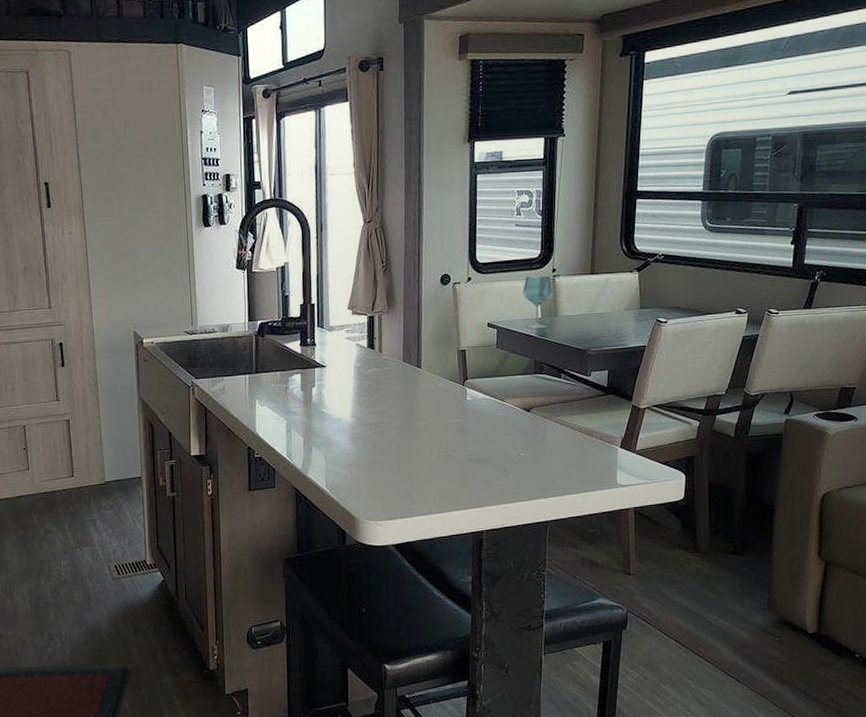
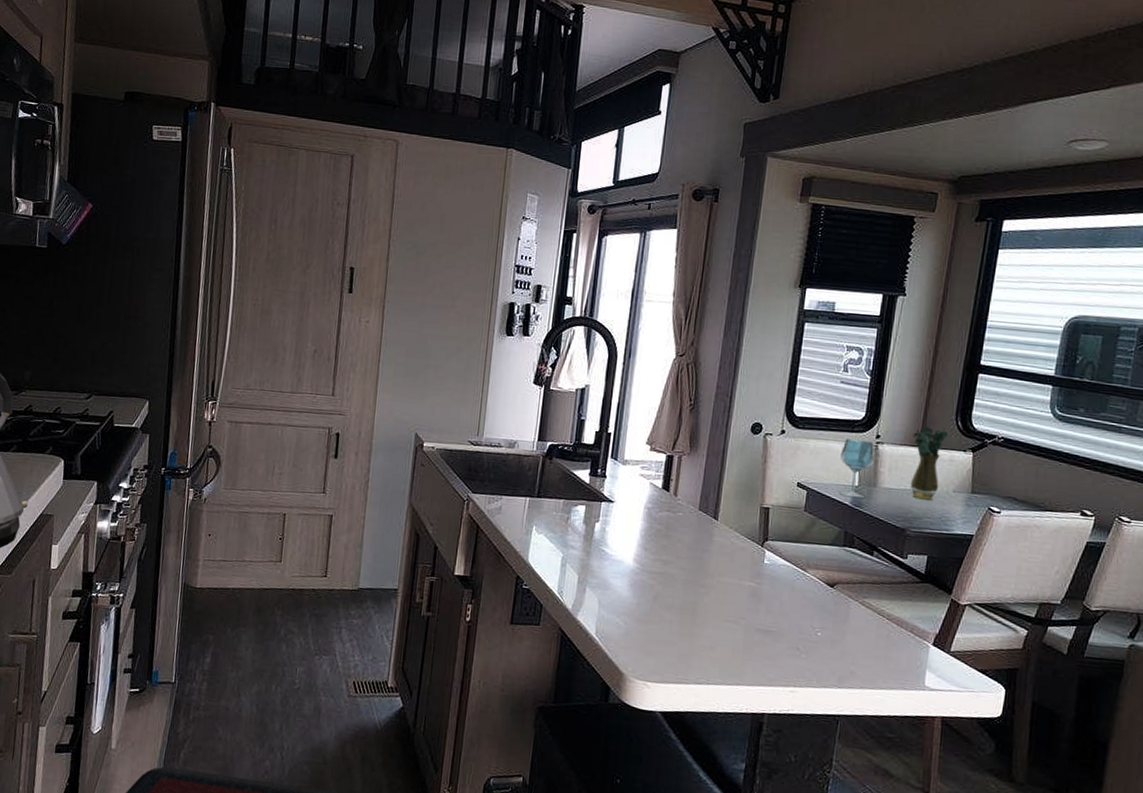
vase: none [584,251,615,322] -> present [910,422,948,501]

